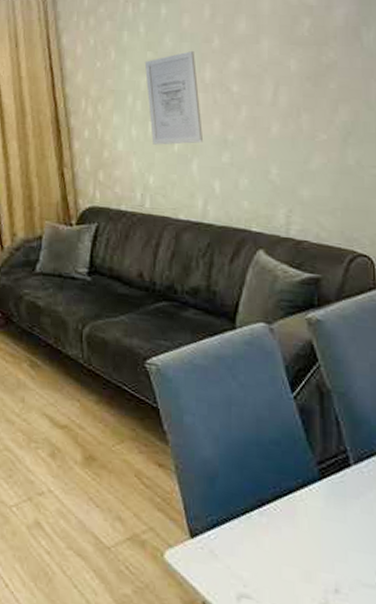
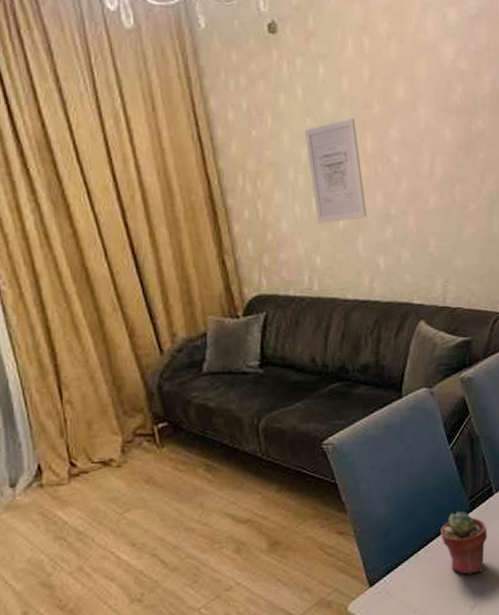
potted succulent: none [280,475,342,562] -> present [441,511,487,575]

